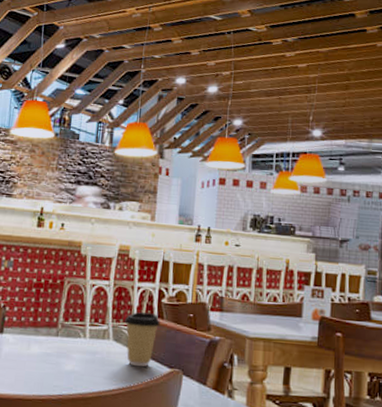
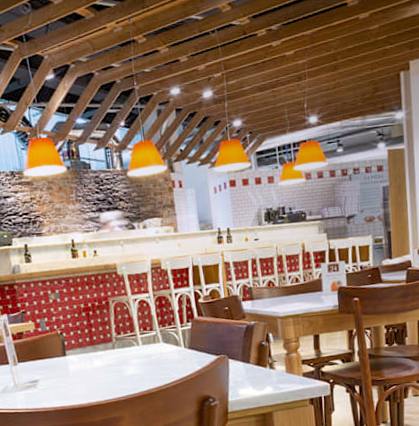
coffee cup: present [123,312,160,367] -> none [169,313,201,360]

